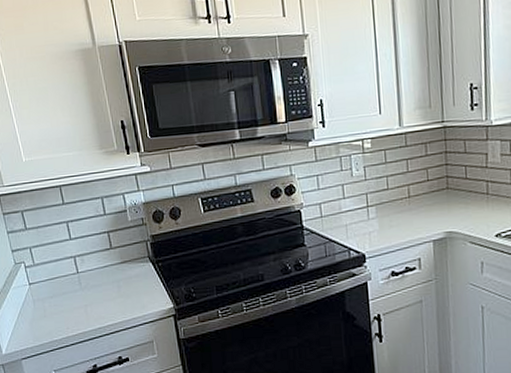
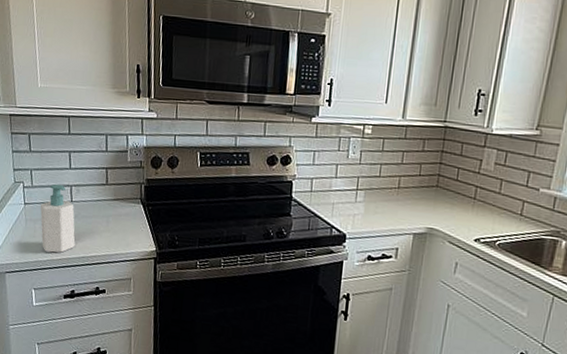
soap bottle: none [45,257,89,330] -> present [40,183,75,253]

